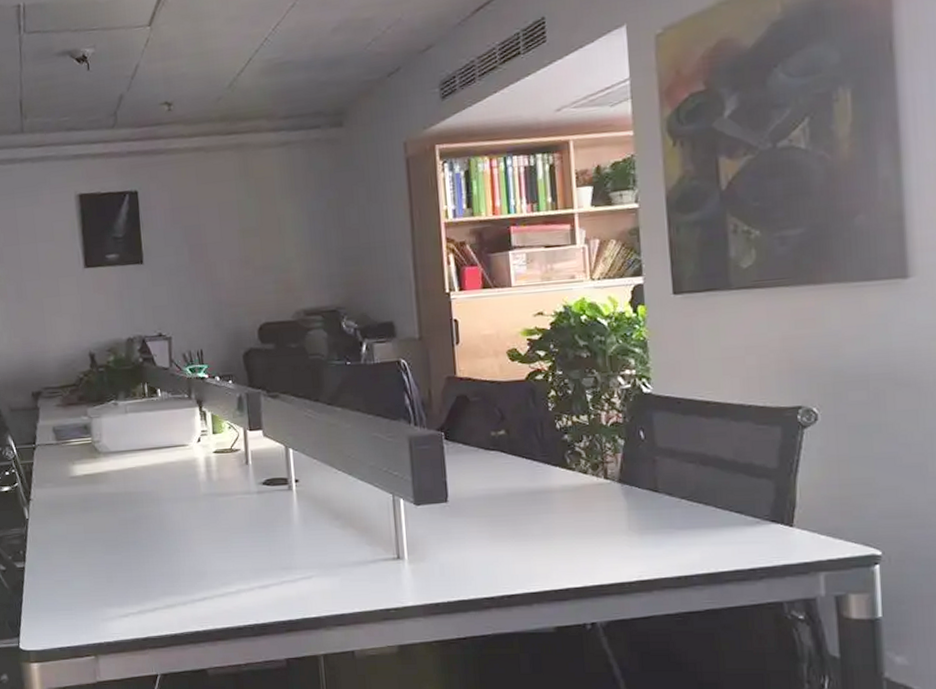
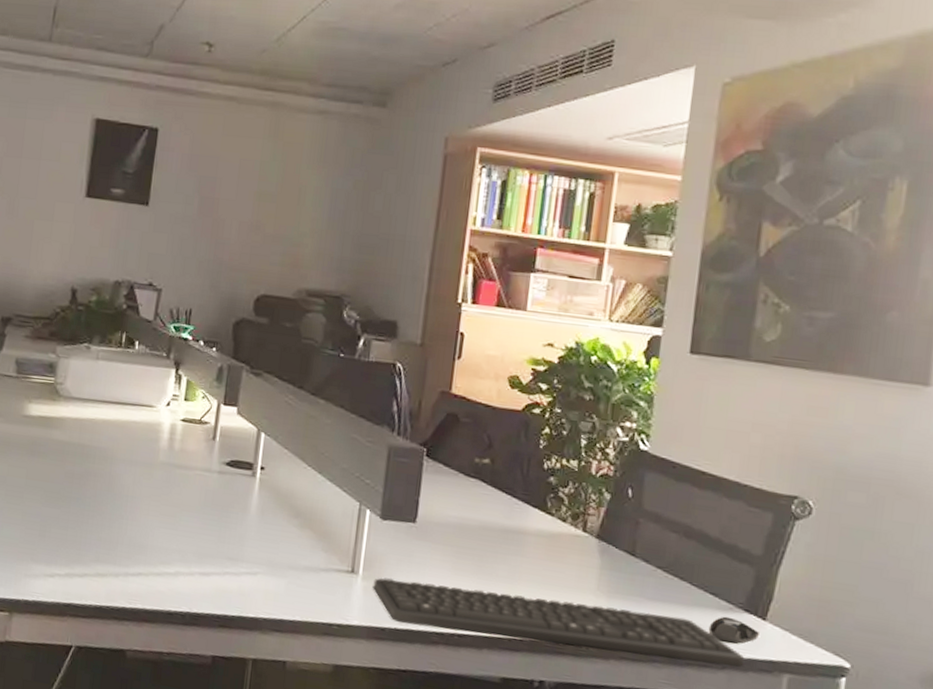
computer keyboard: none [419,539,779,596] -> present [373,577,744,668]
computer mouse: none [740,530,789,555] -> present [708,616,759,644]

